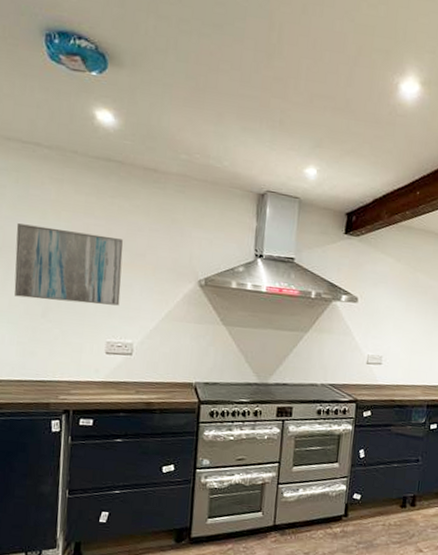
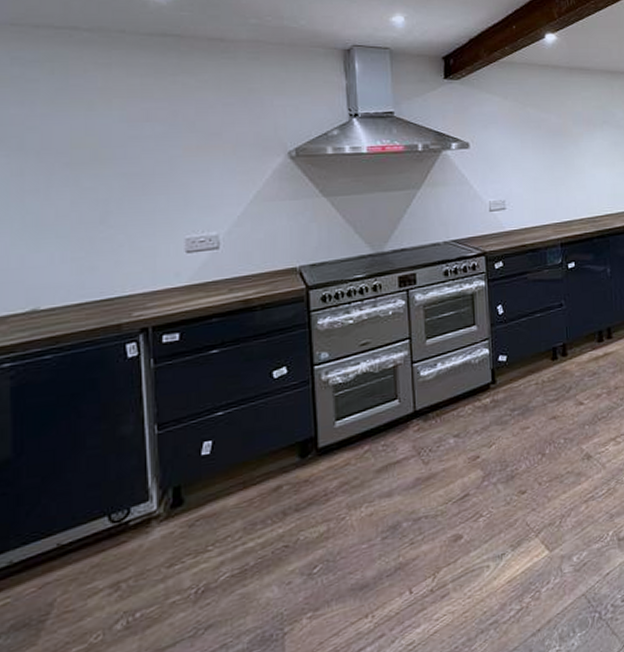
wall art: present [14,223,123,306] -> none [57,119,197,205]

